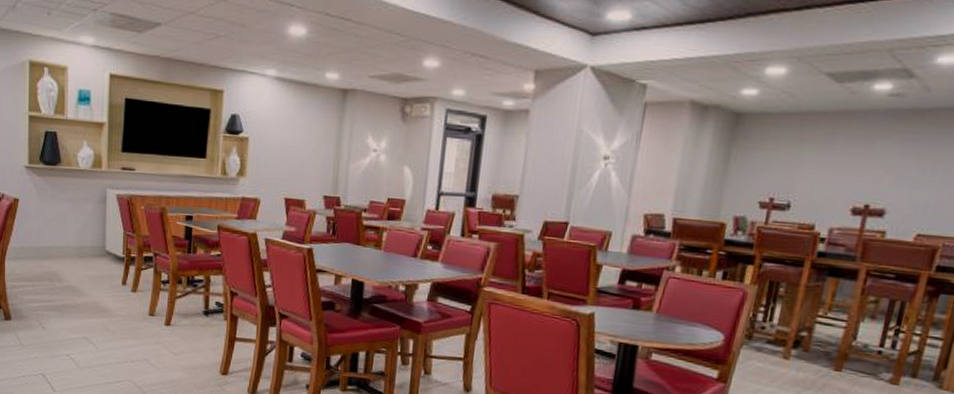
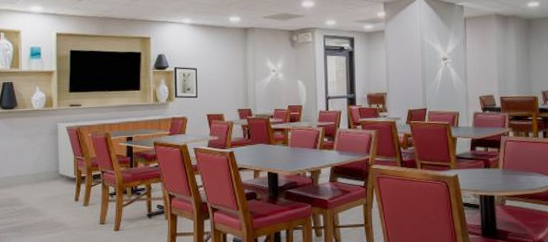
wall art: none [246,132,279,176] -> present [174,66,198,99]

